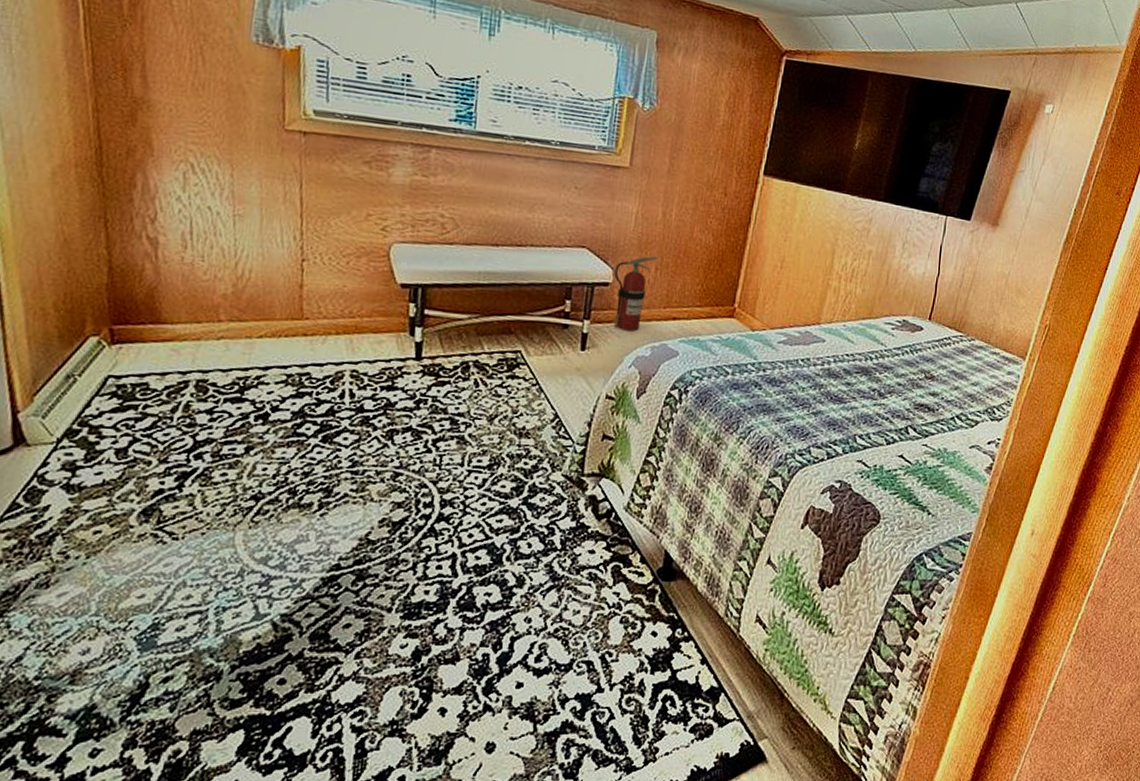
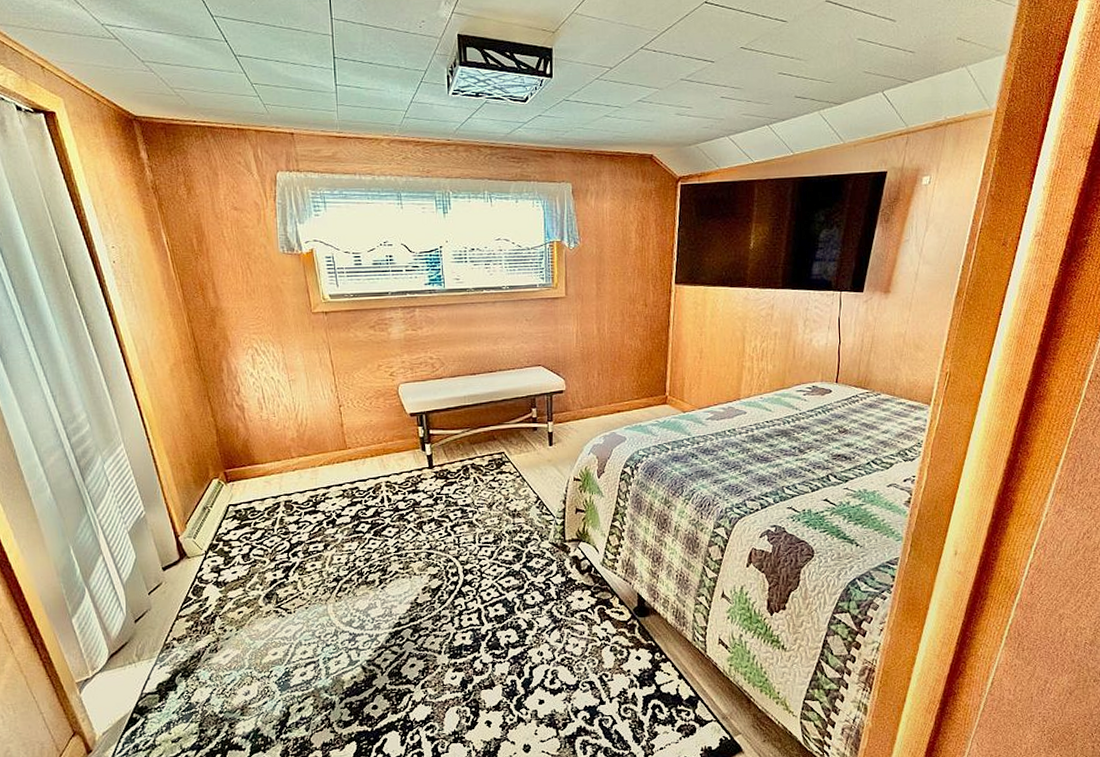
fire extinguisher: present [613,256,658,332] -> none [566,364,599,426]

